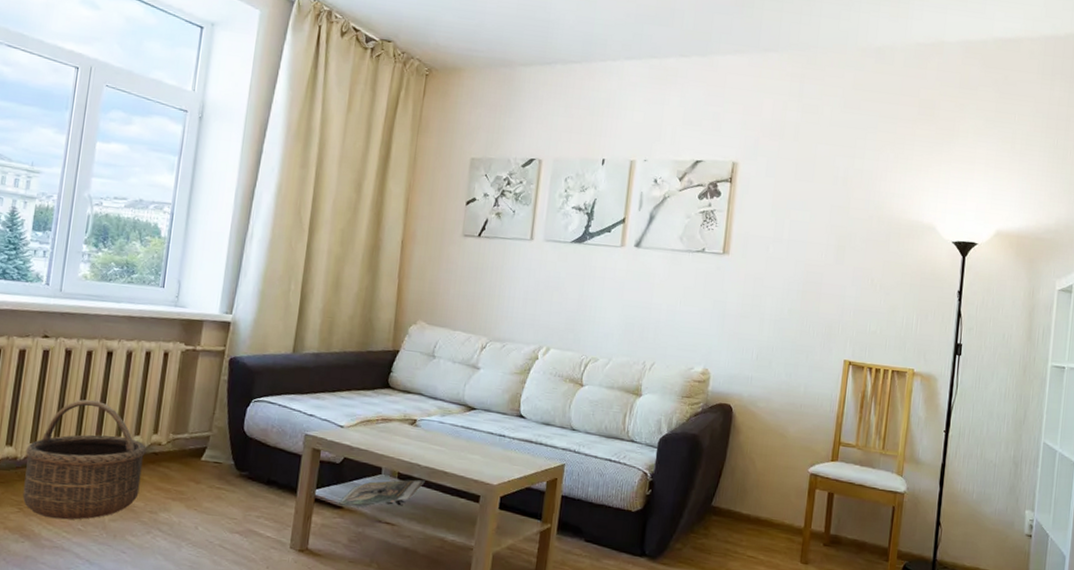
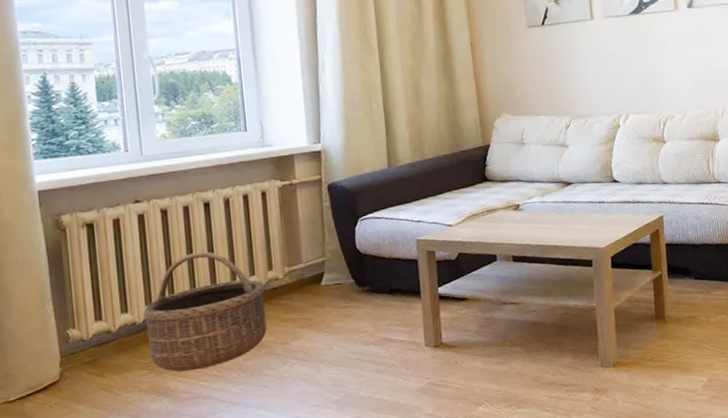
magazine: present [339,479,425,508] -> none [463,258,539,297]

